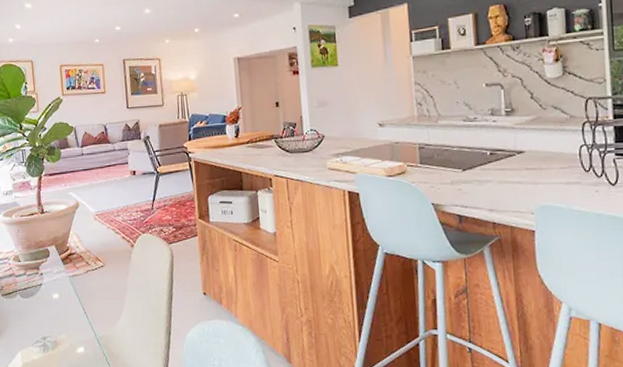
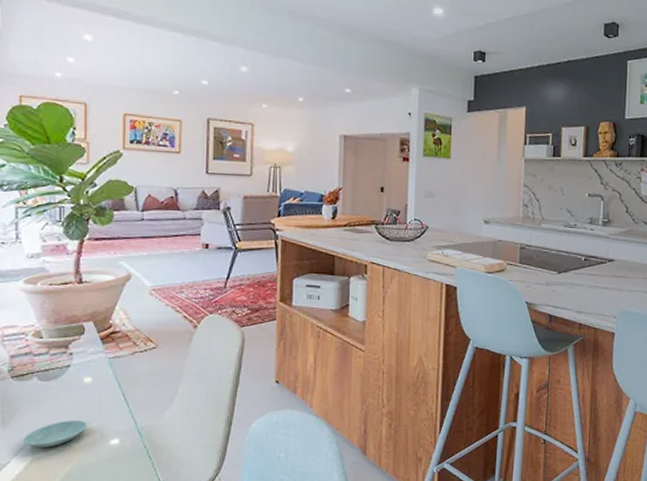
saucer: none [14,331,59,355] -> present [22,420,87,447]

